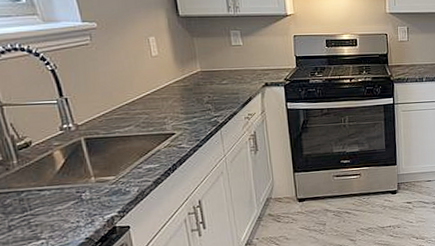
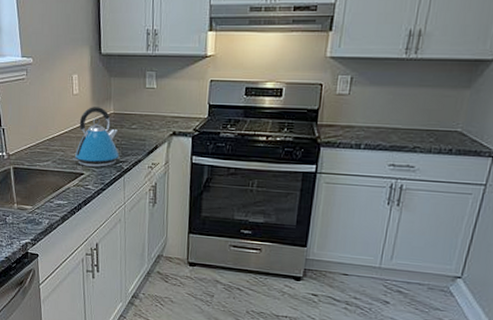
kettle: none [160,67,212,126] -> present [73,107,119,167]

